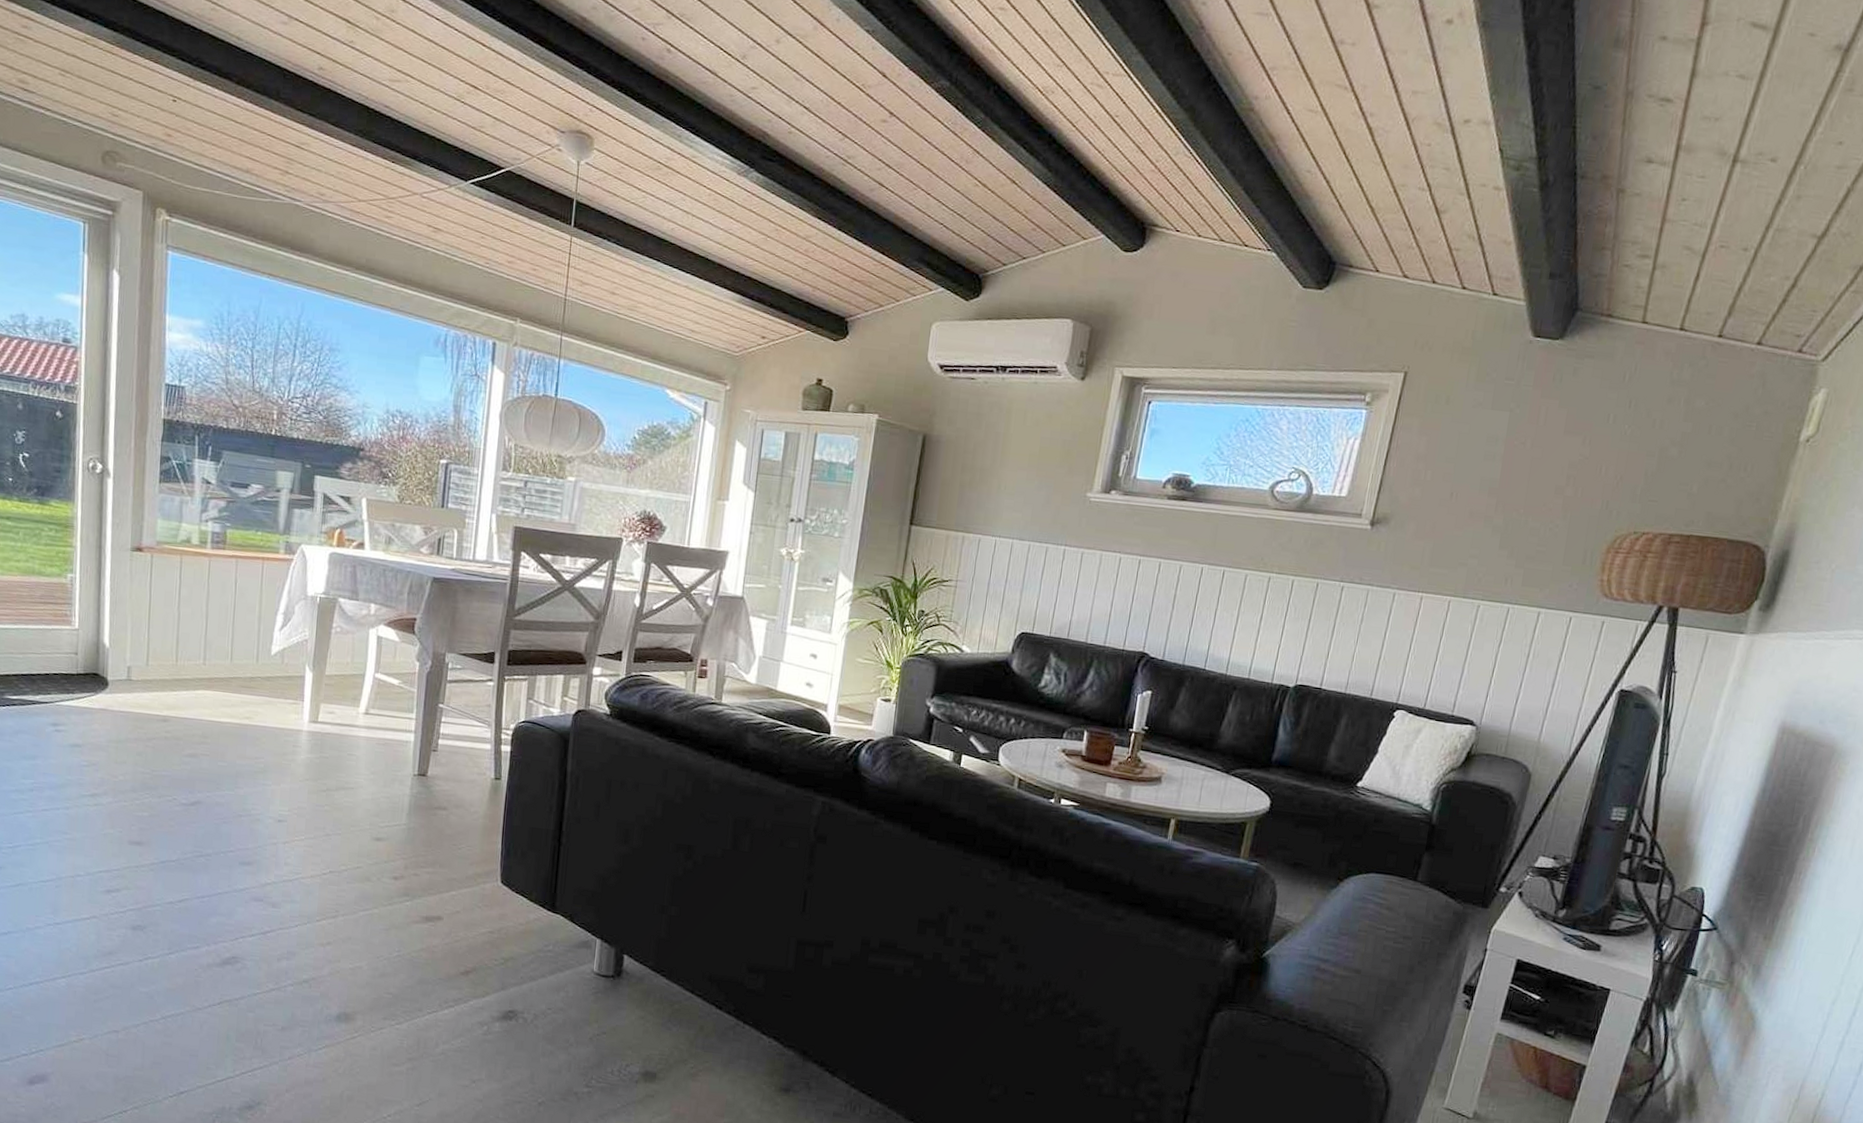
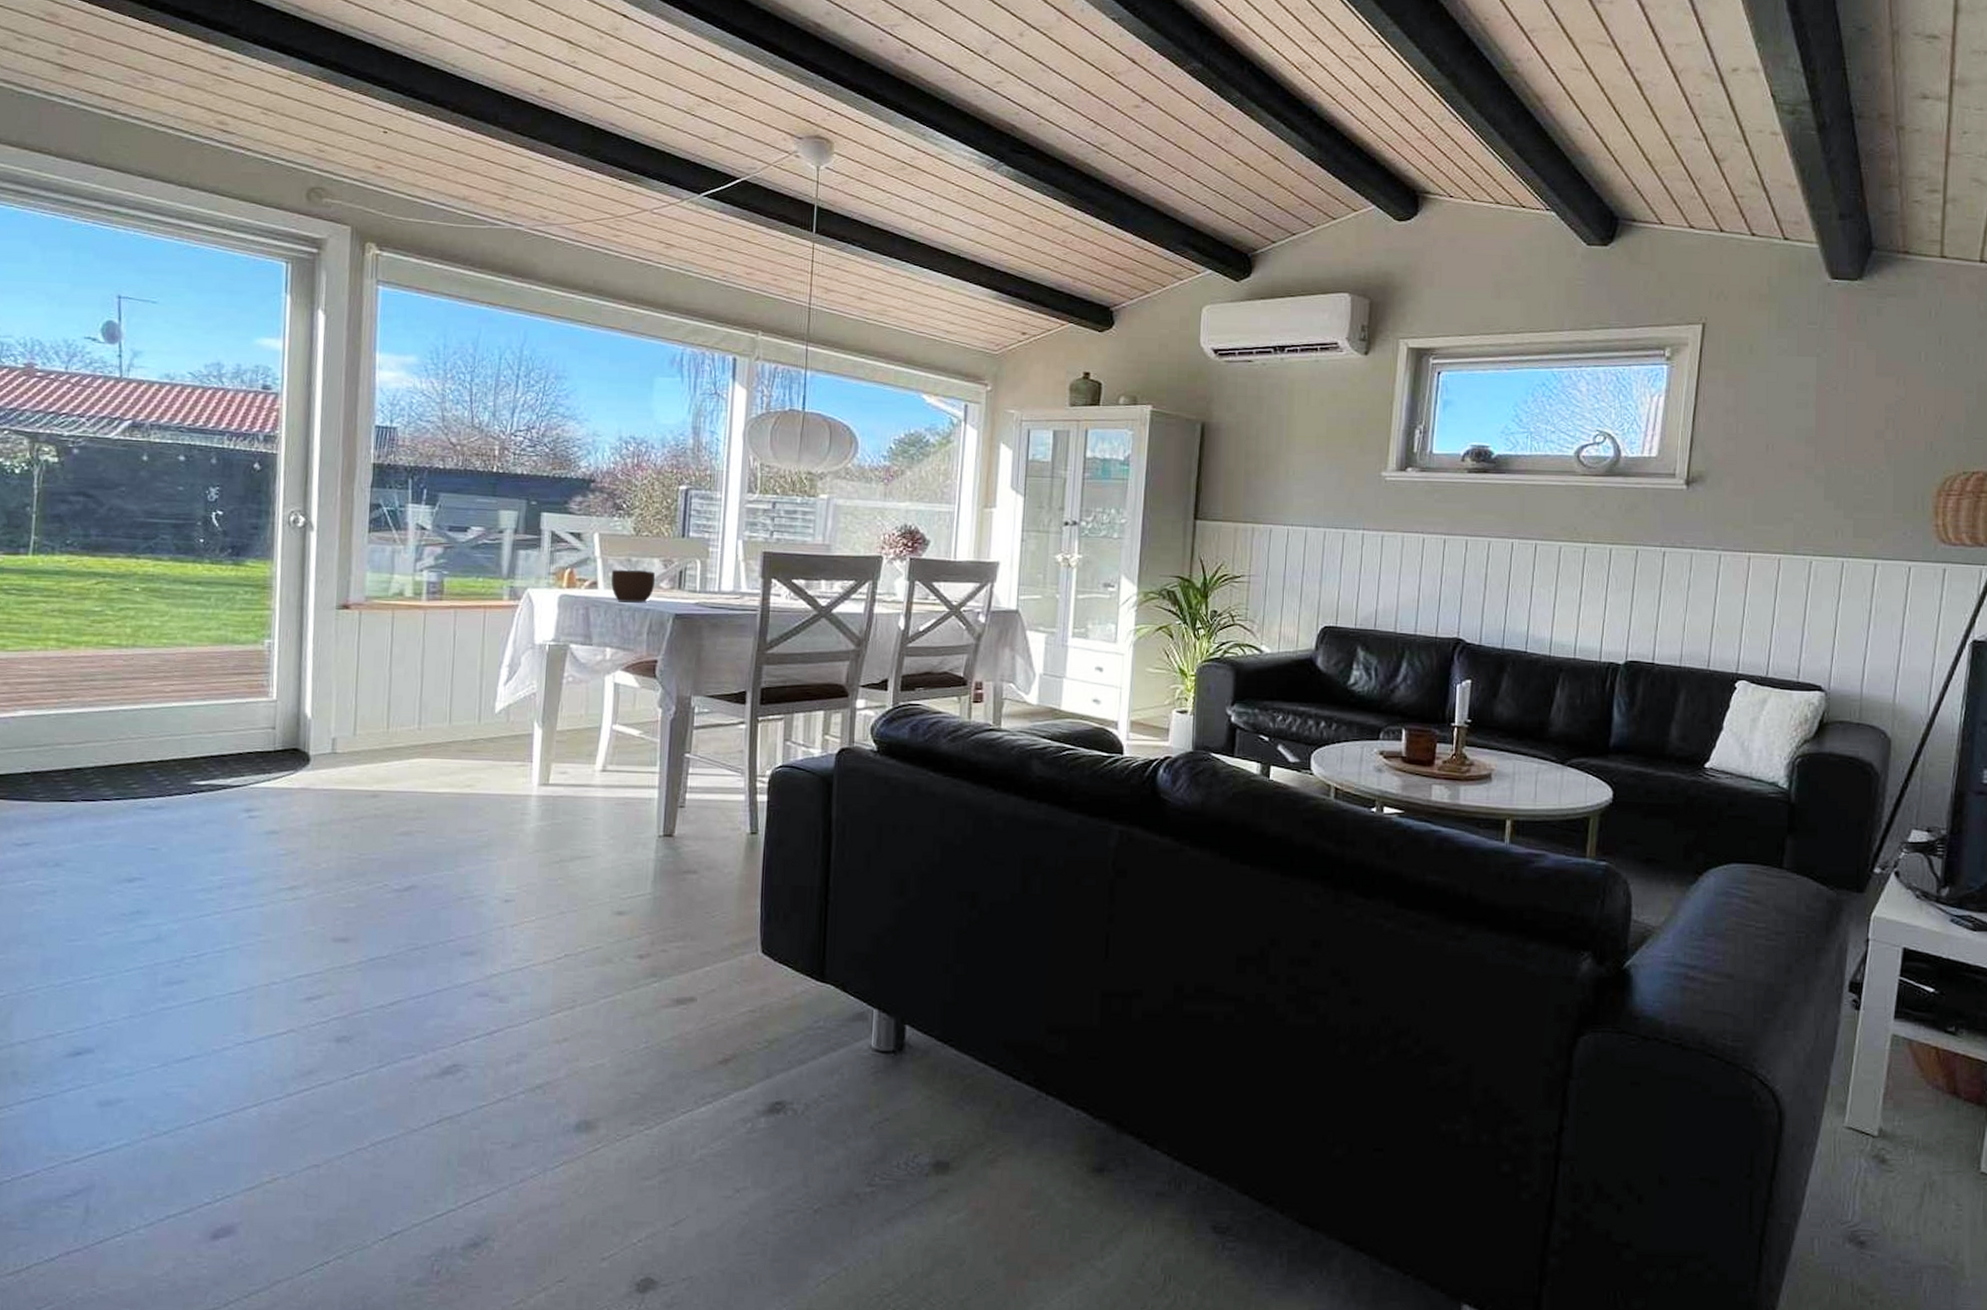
cup: none [376,533,417,565] -> present [611,570,656,602]

